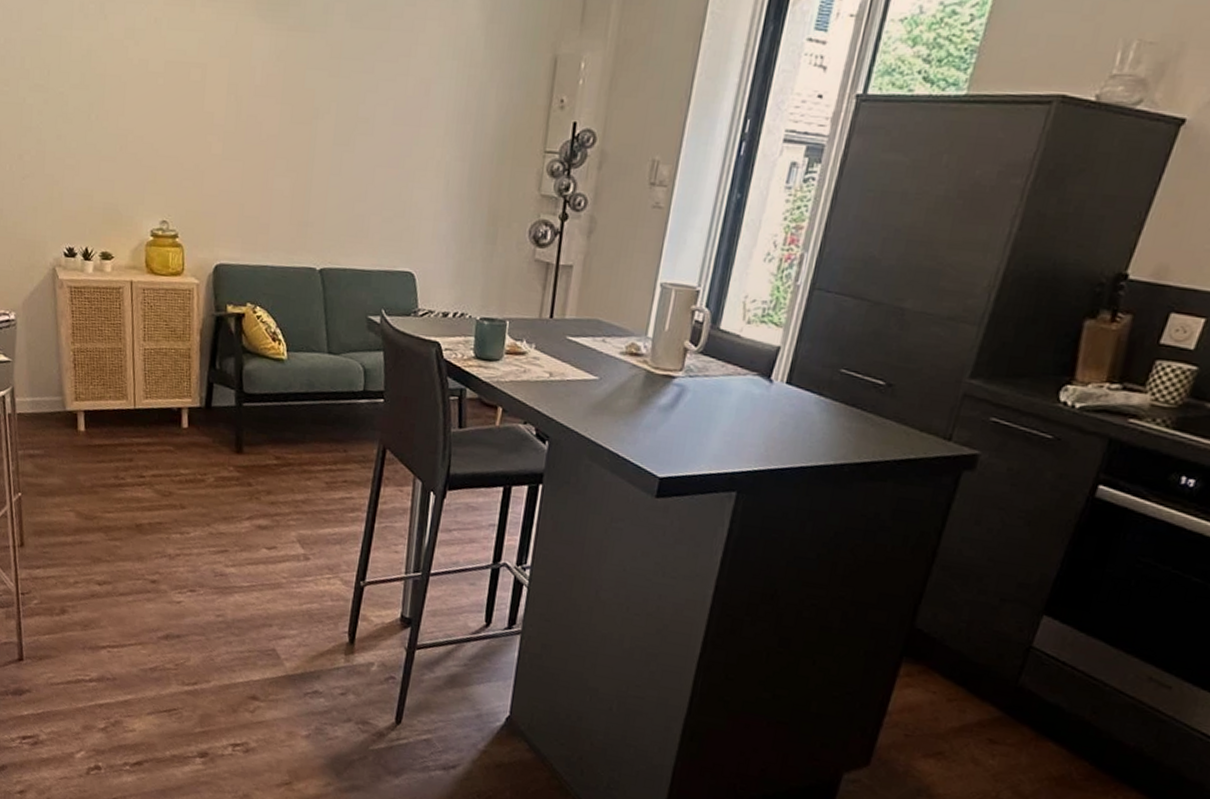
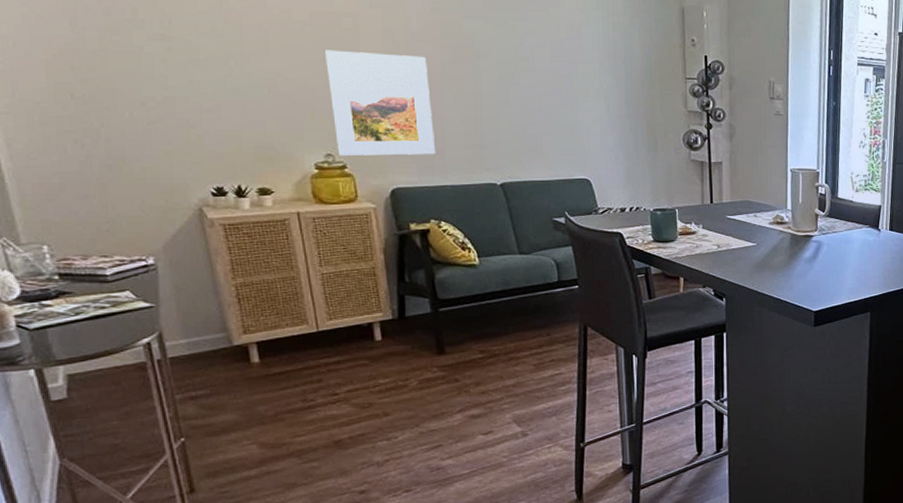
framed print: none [171,104,265,230] -> present [324,49,436,156]

